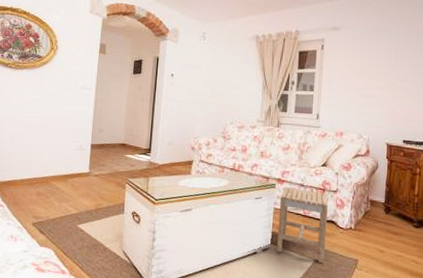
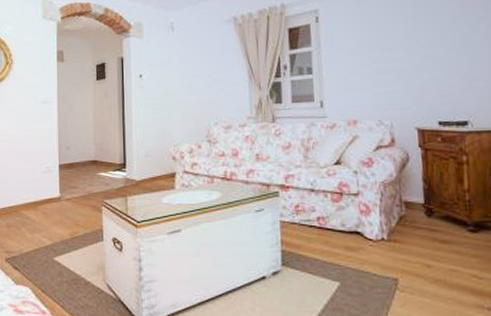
stool: present [277,187,328,264] -> none [287,194,353,286]

